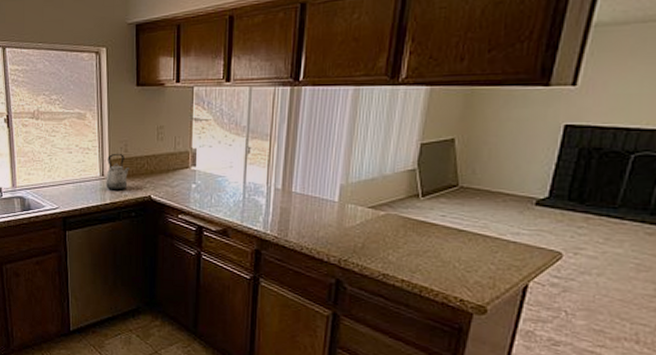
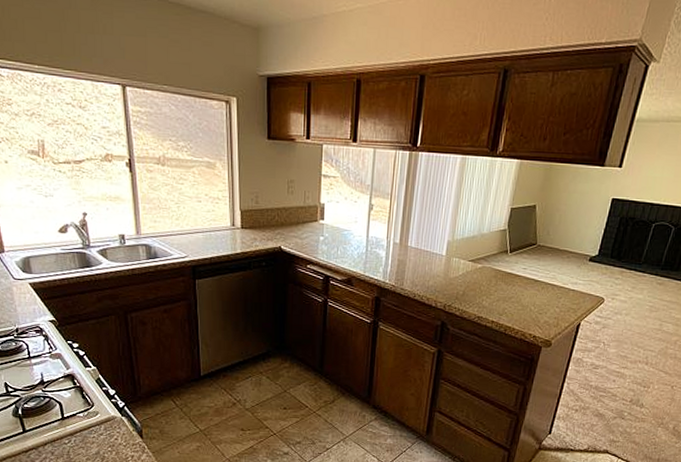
kettle: present [106,153,129,190] -> none [236,204,260,241]

